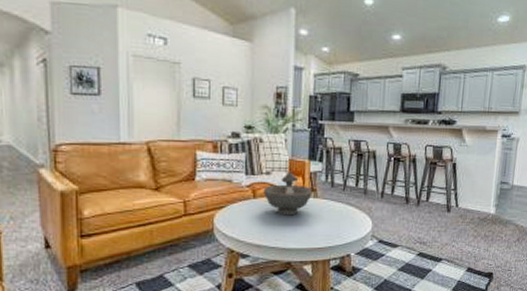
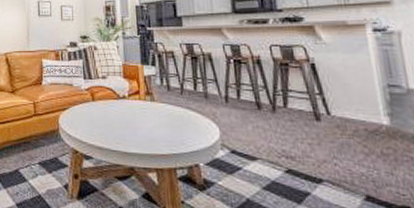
decorative bowl: present [263,172,312,216] -> none [101,76,149,119]

